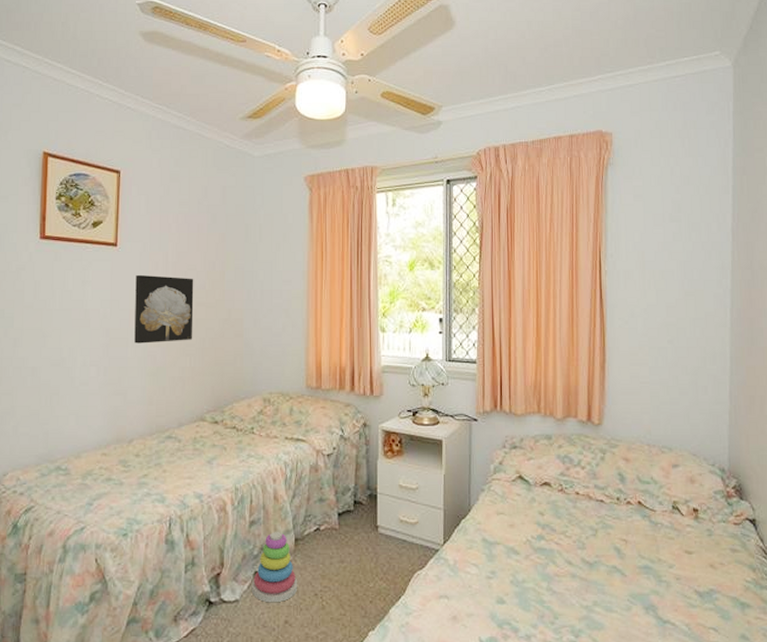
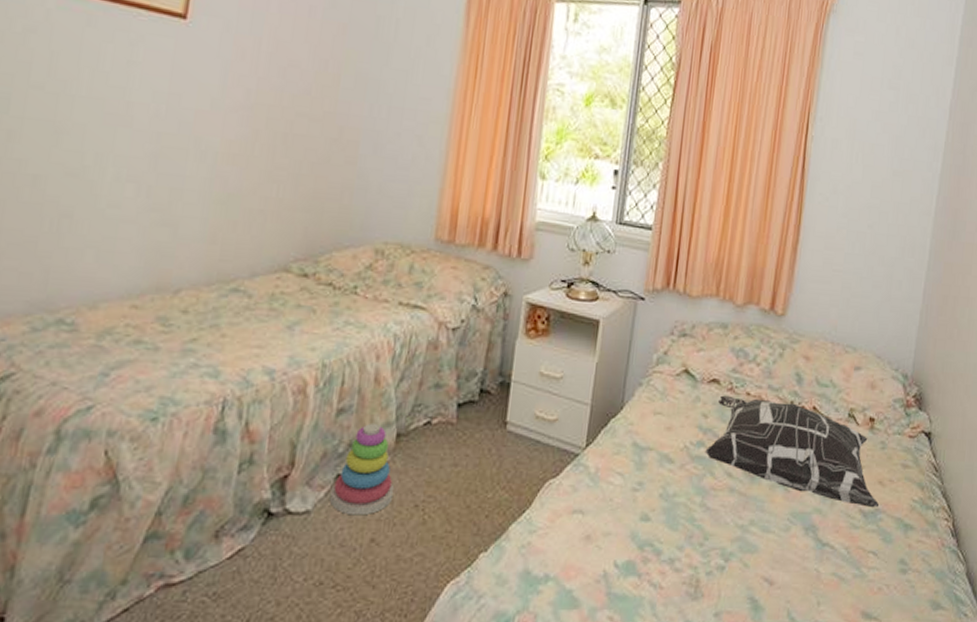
wall art: present [134,274,194,344] -> none [198,62,296,162]
decorative pillow: none [545,496,713,589] -> present [705,395,879,508]

